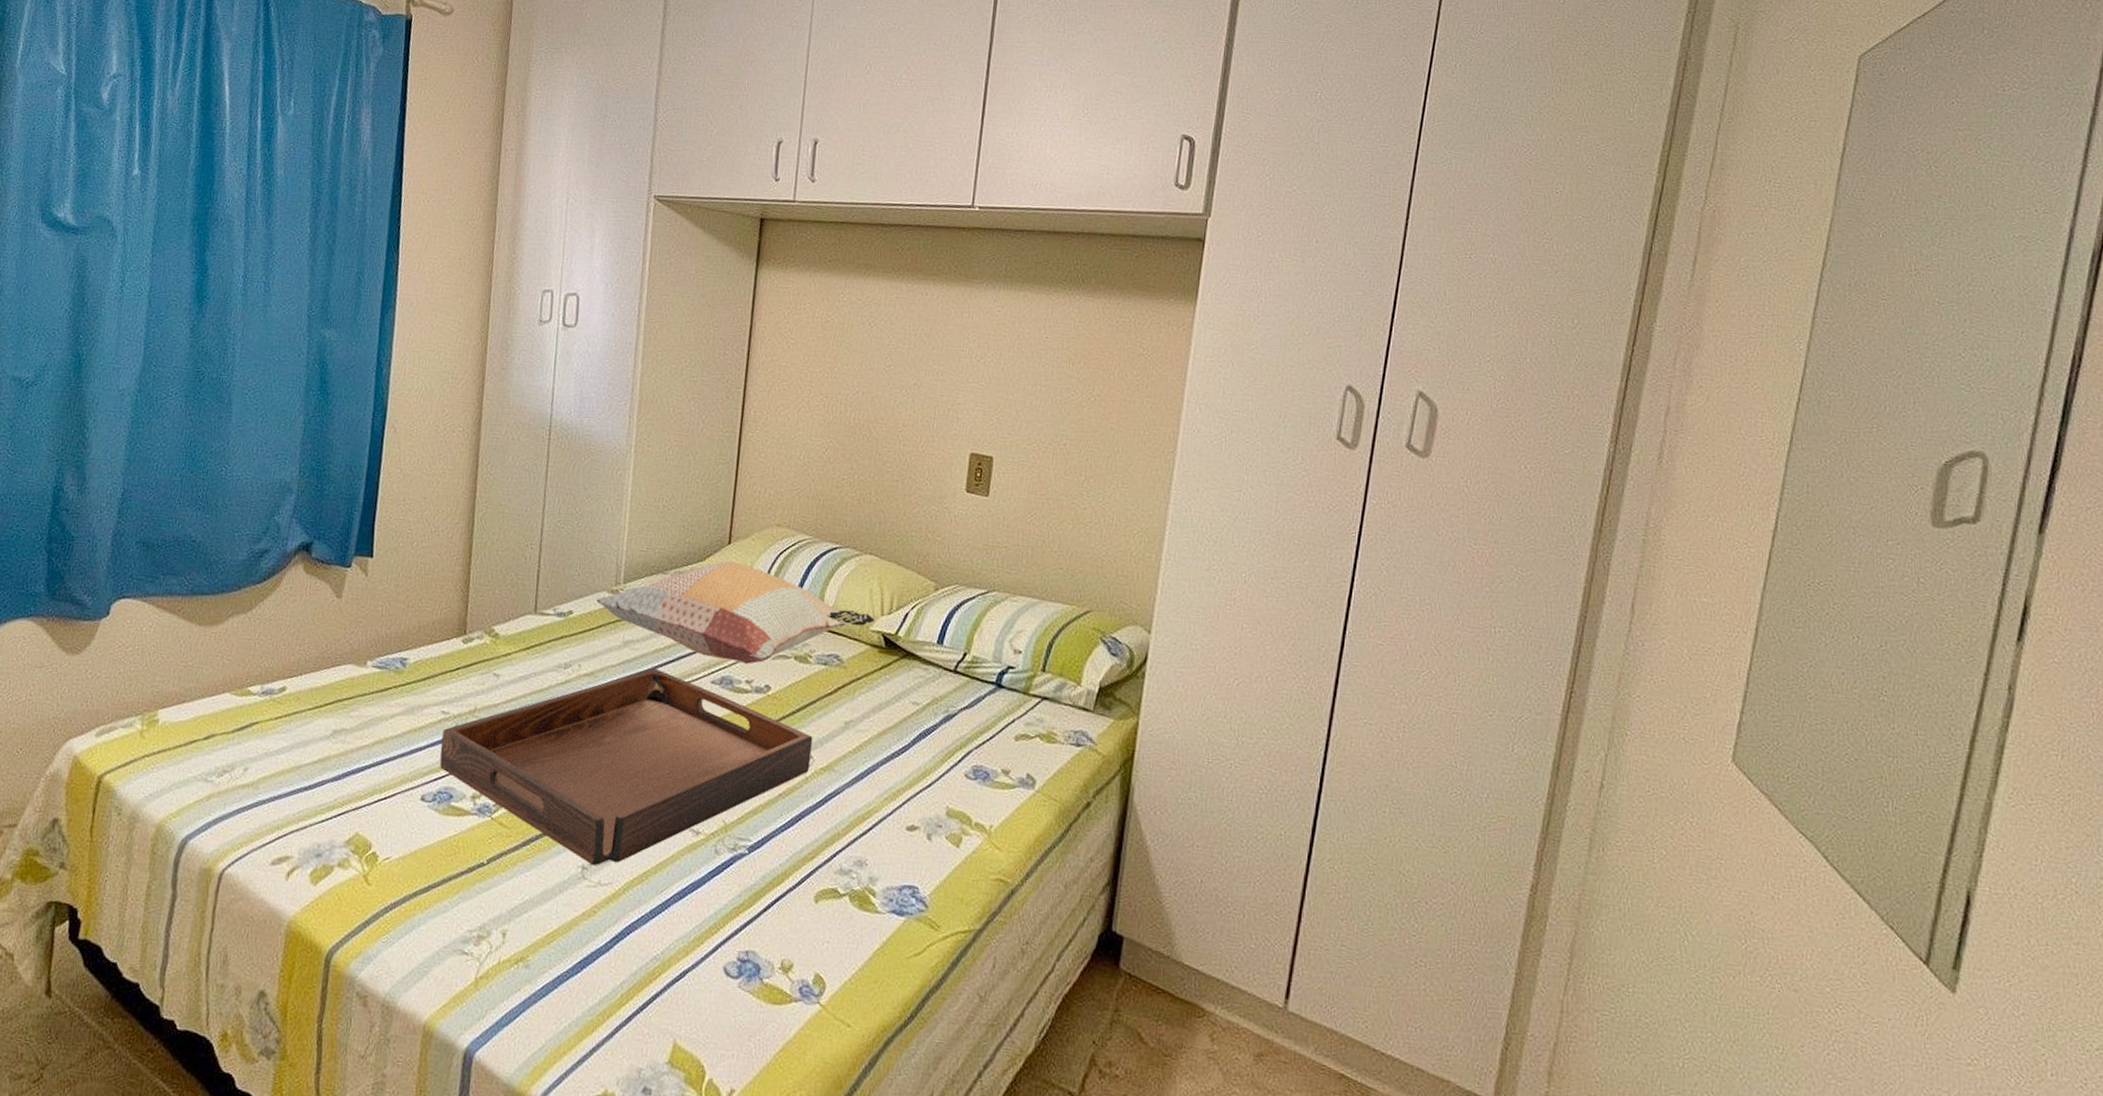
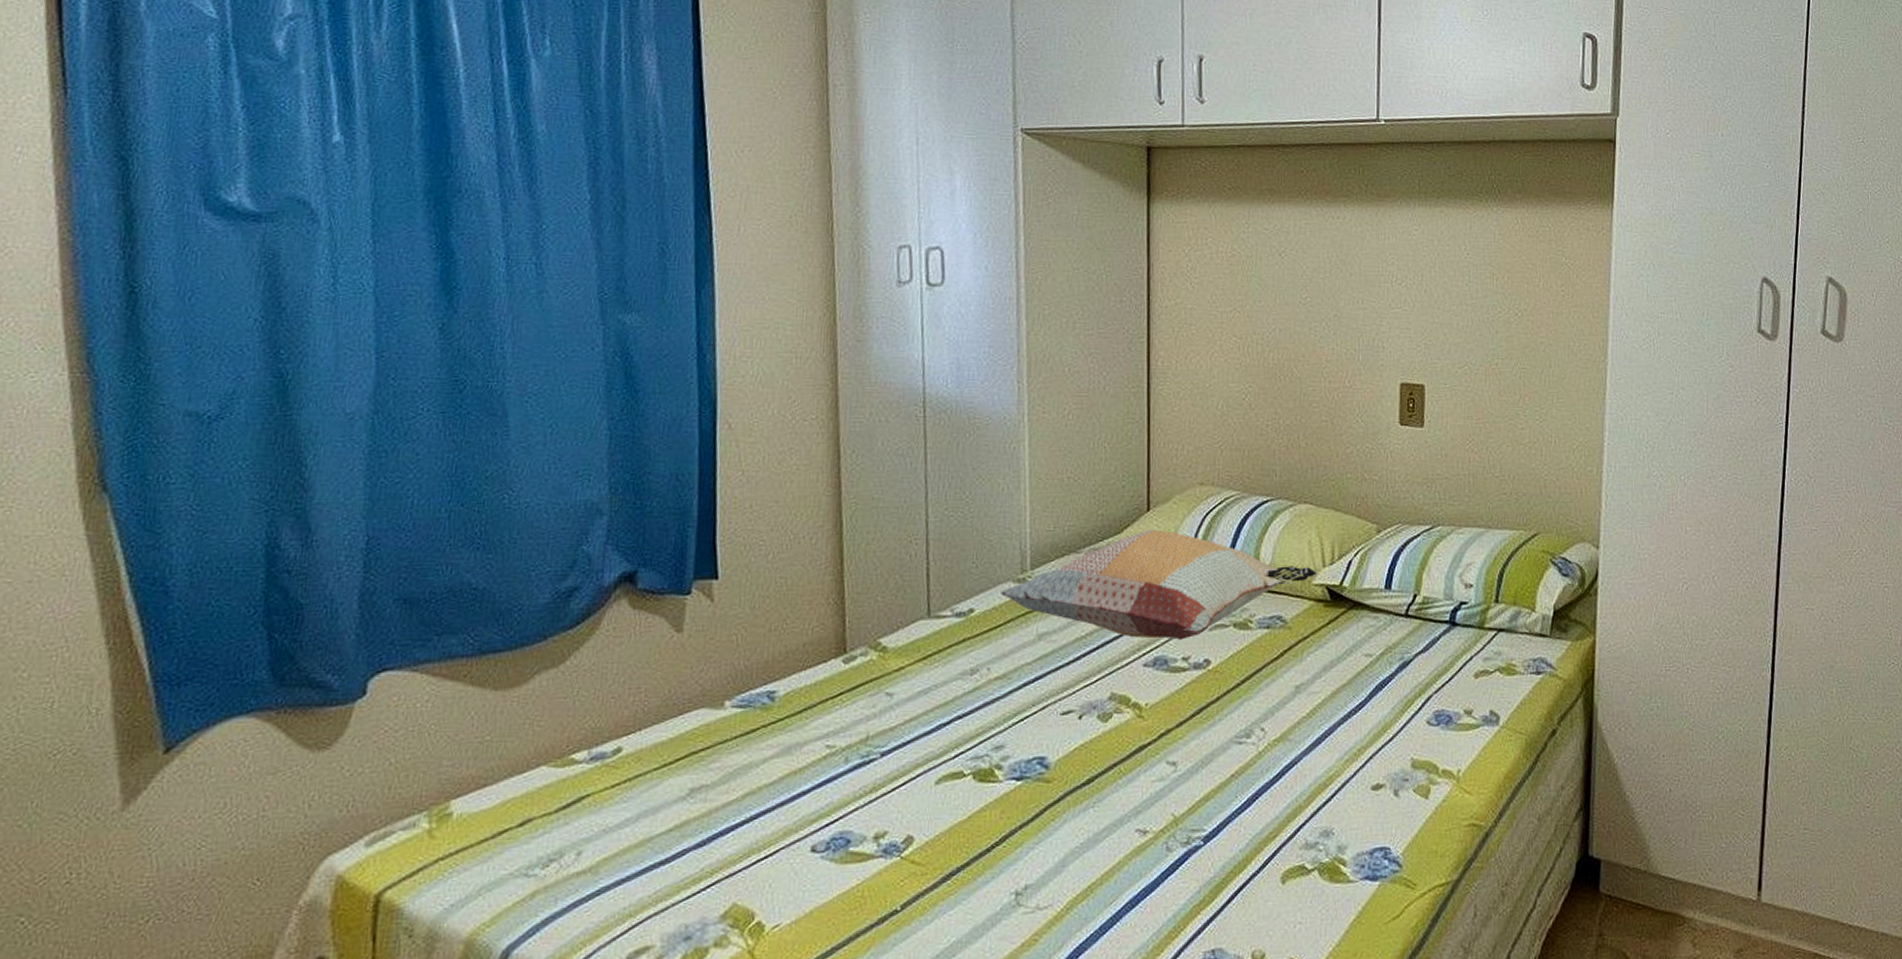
serving tray: present [439,668,813,865] -> none [829,659,1262,889]

